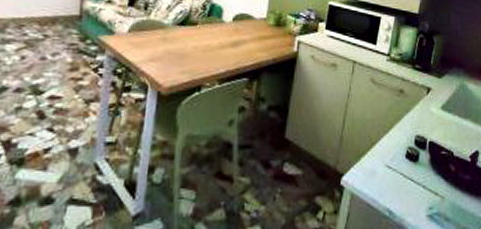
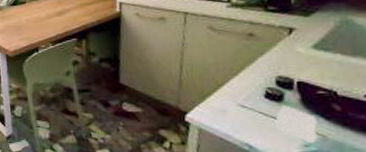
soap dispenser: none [411,166,439,205] -> present [275,105,317,143]

